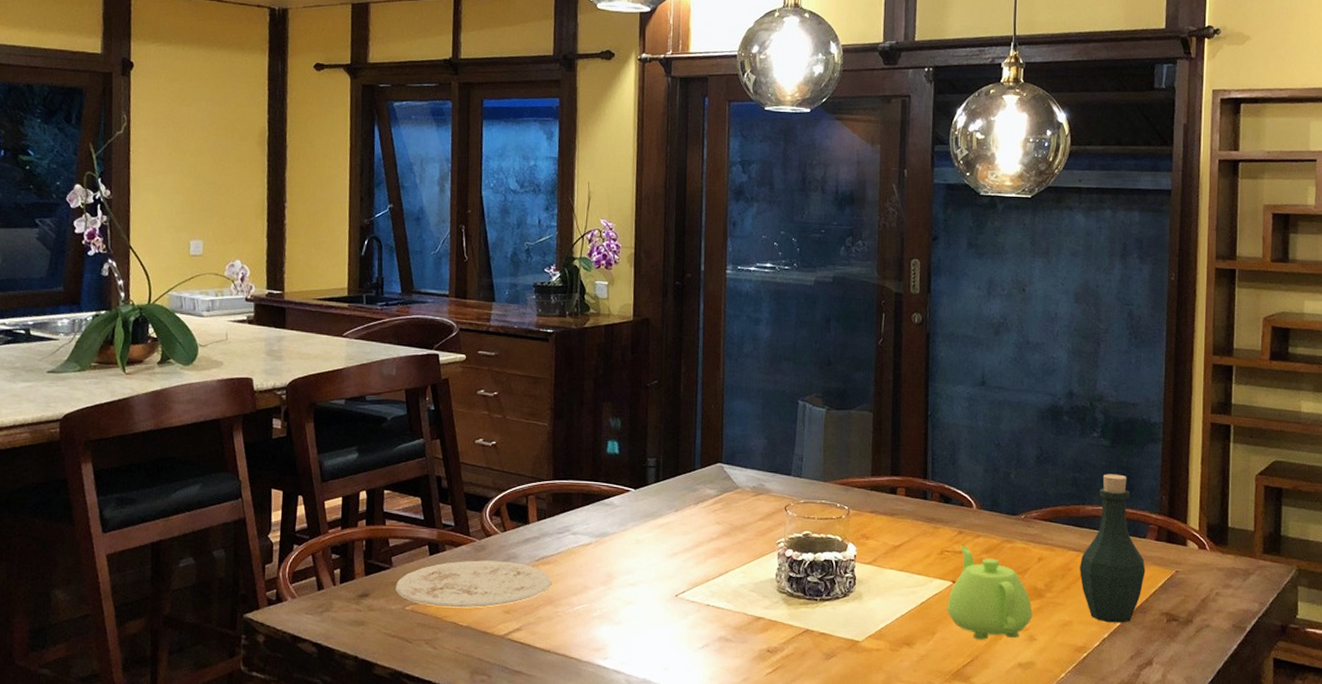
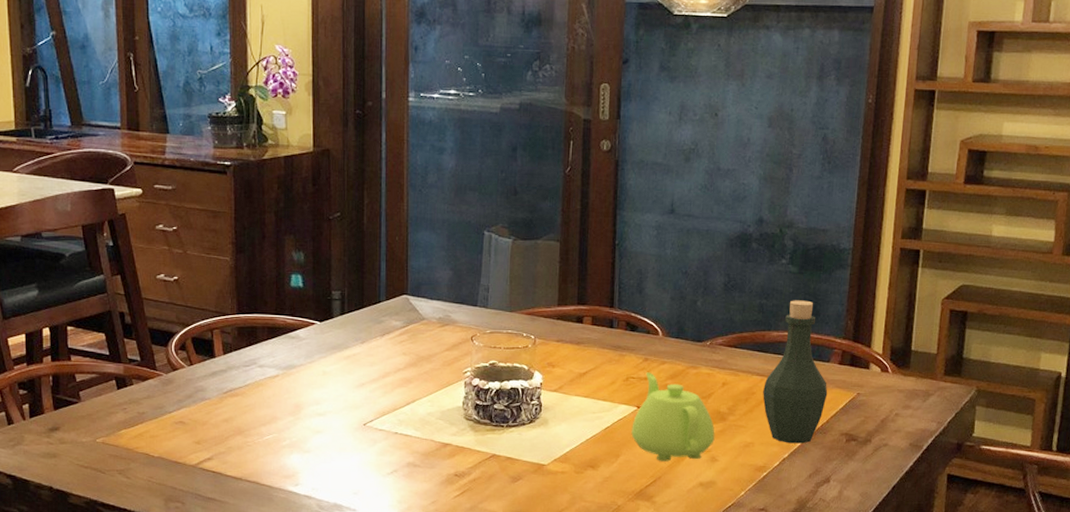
plate: present [395,560,552,608] -> none [85,393,241,440]

